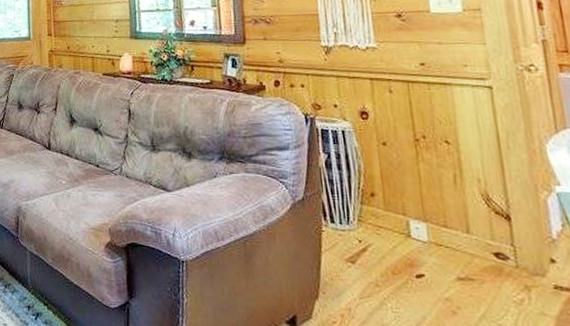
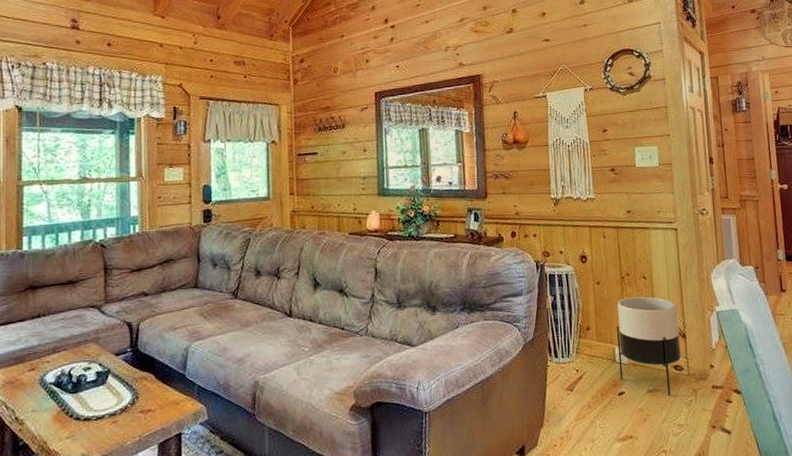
planter: none [410,164,505,289] -> present [617,296,681,396]

